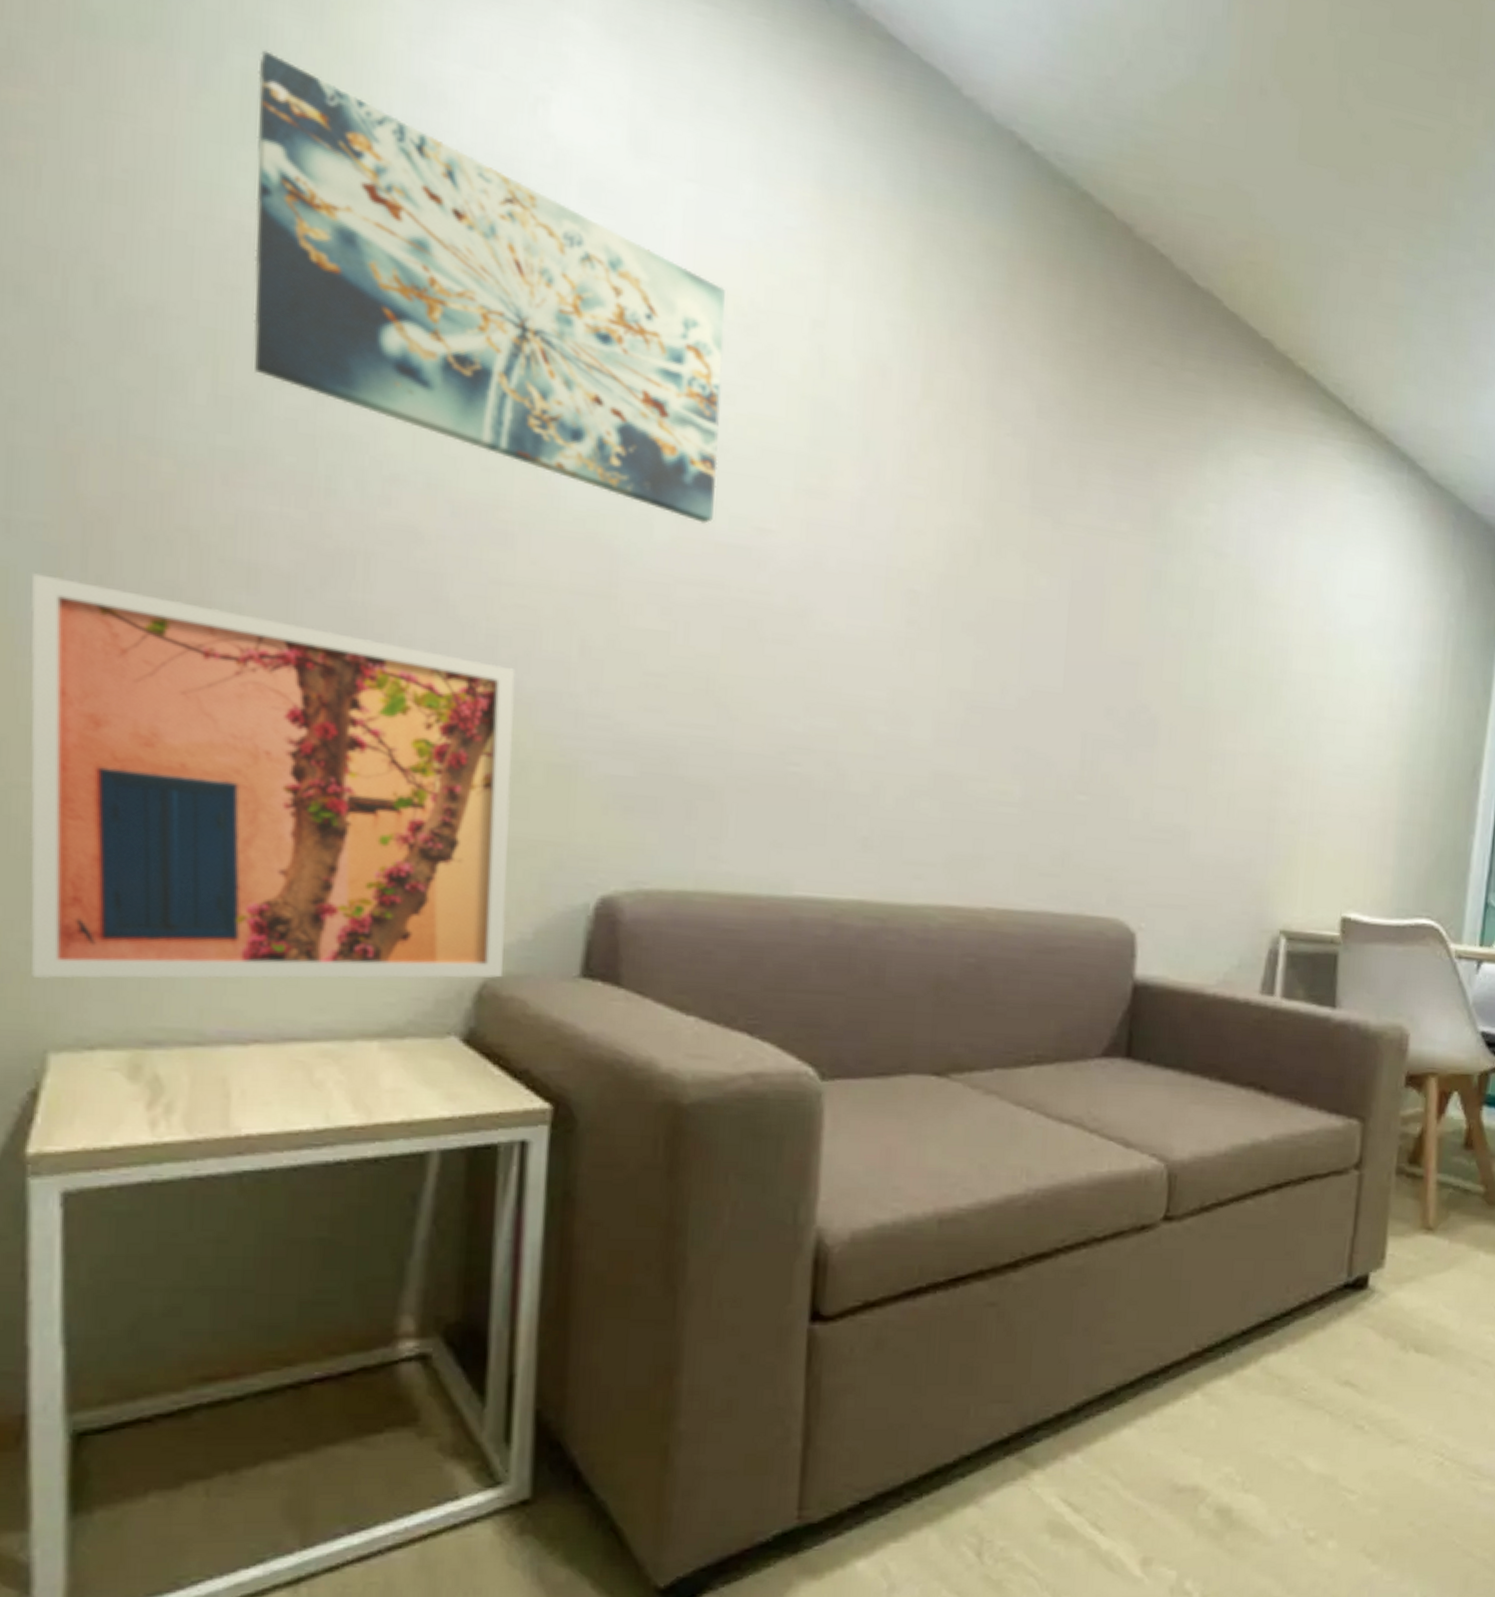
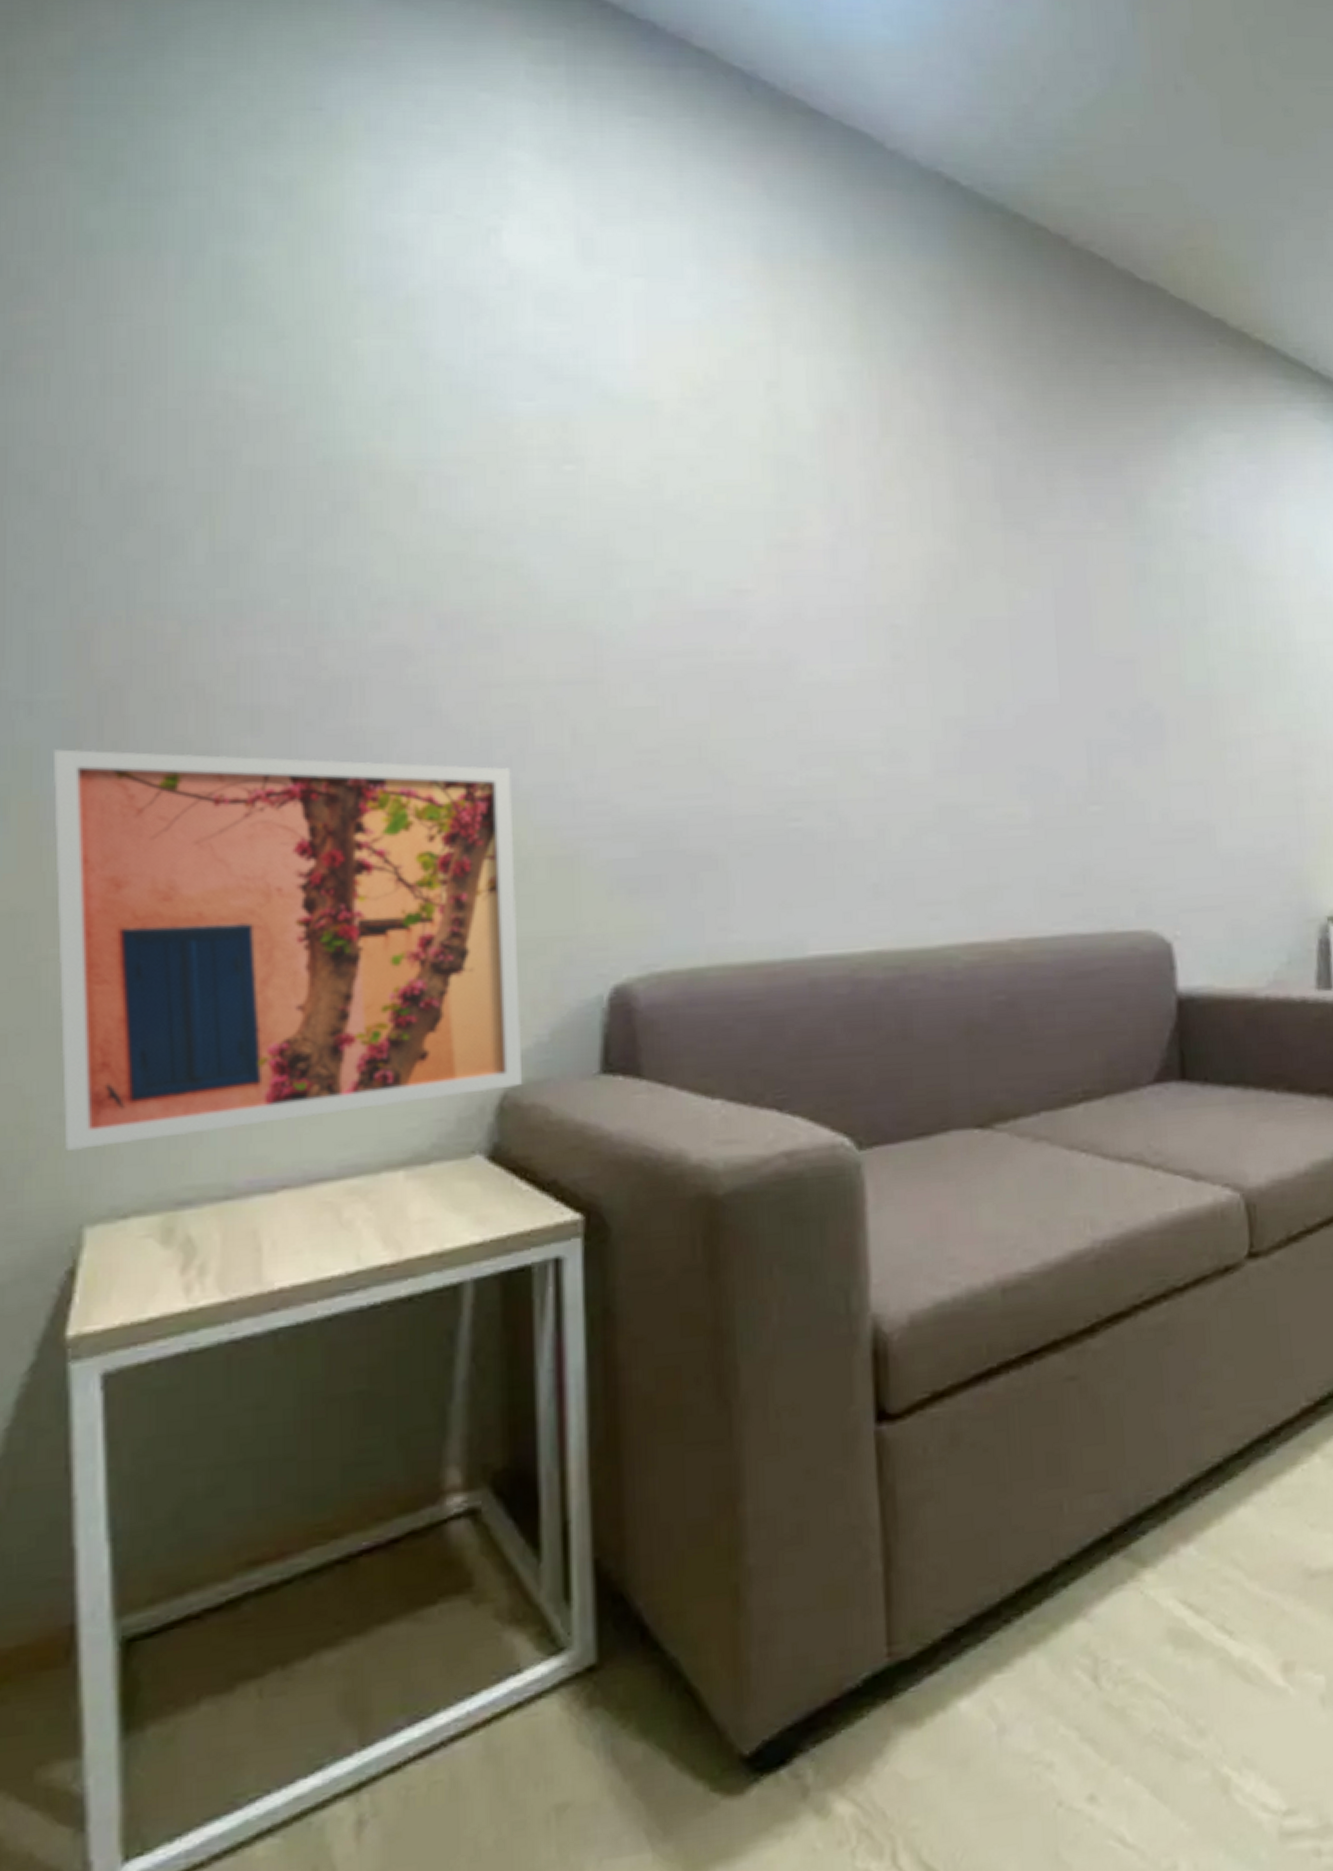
wall art: present [253,50,726,524] -> none [236,235,690,595]

